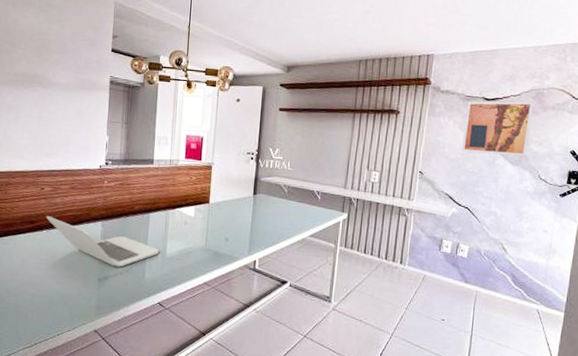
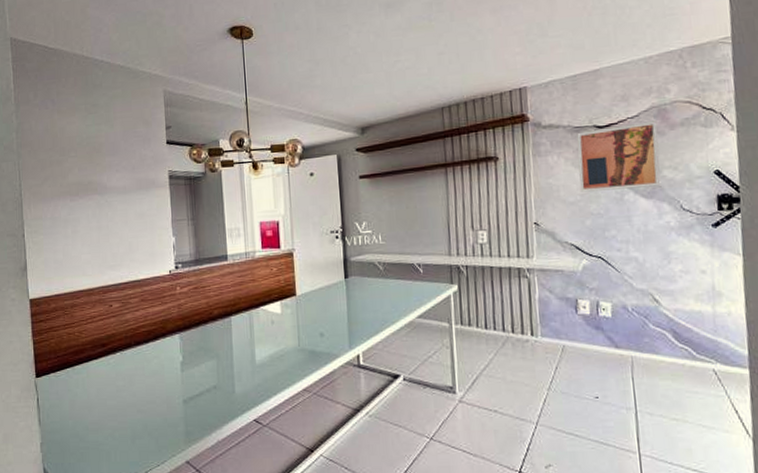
laptop: present [46,215,159,267] -> none [117,335,247,384]

